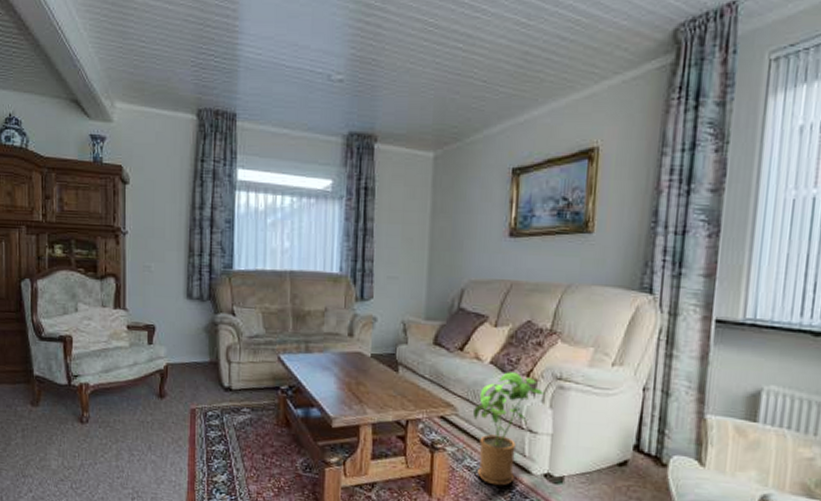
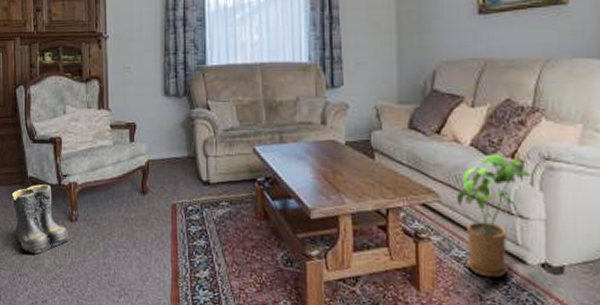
boots: none [14,384,82,456] -> present [10,184,72,254]

